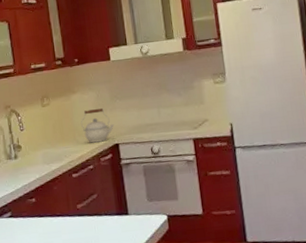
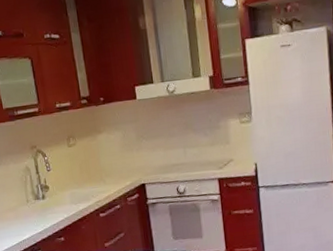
kettle: present [81,108,114,143] -> none [108,148,140,183]

